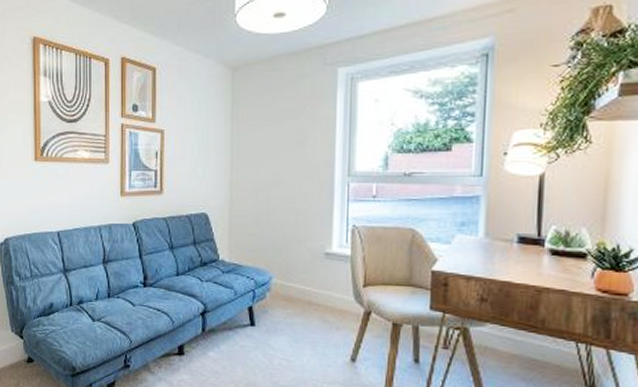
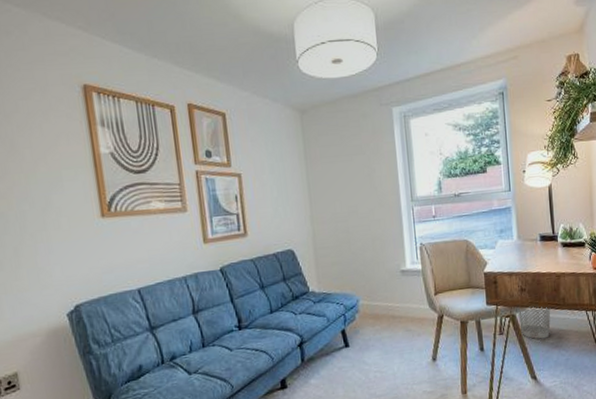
wastebasket: none [472,322,522,366] -> present [517,306,551,340]

